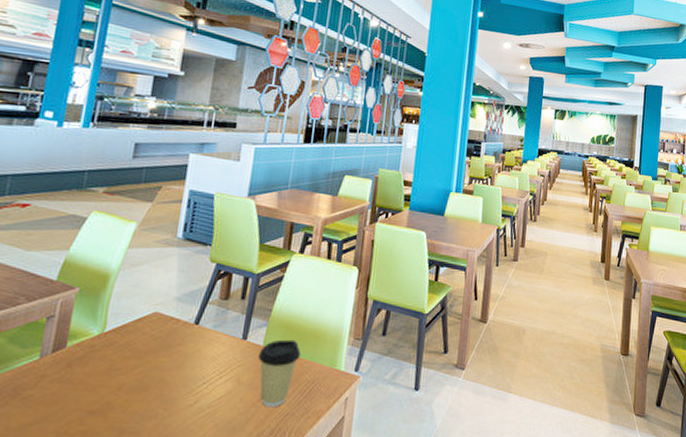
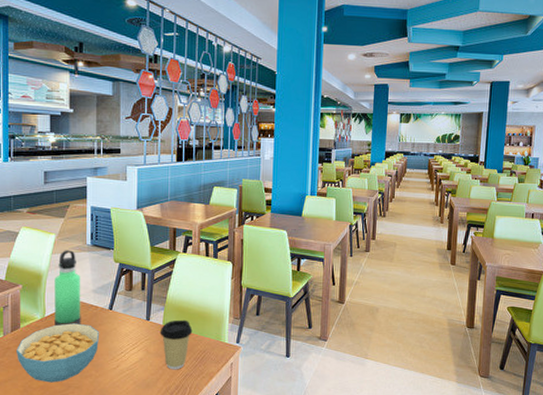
cereal bowl: none [53,342,178,426] -> present [17,323,100,383]
thermos bottle: none [116,243,164,345] -> present [54,250,81,326]

